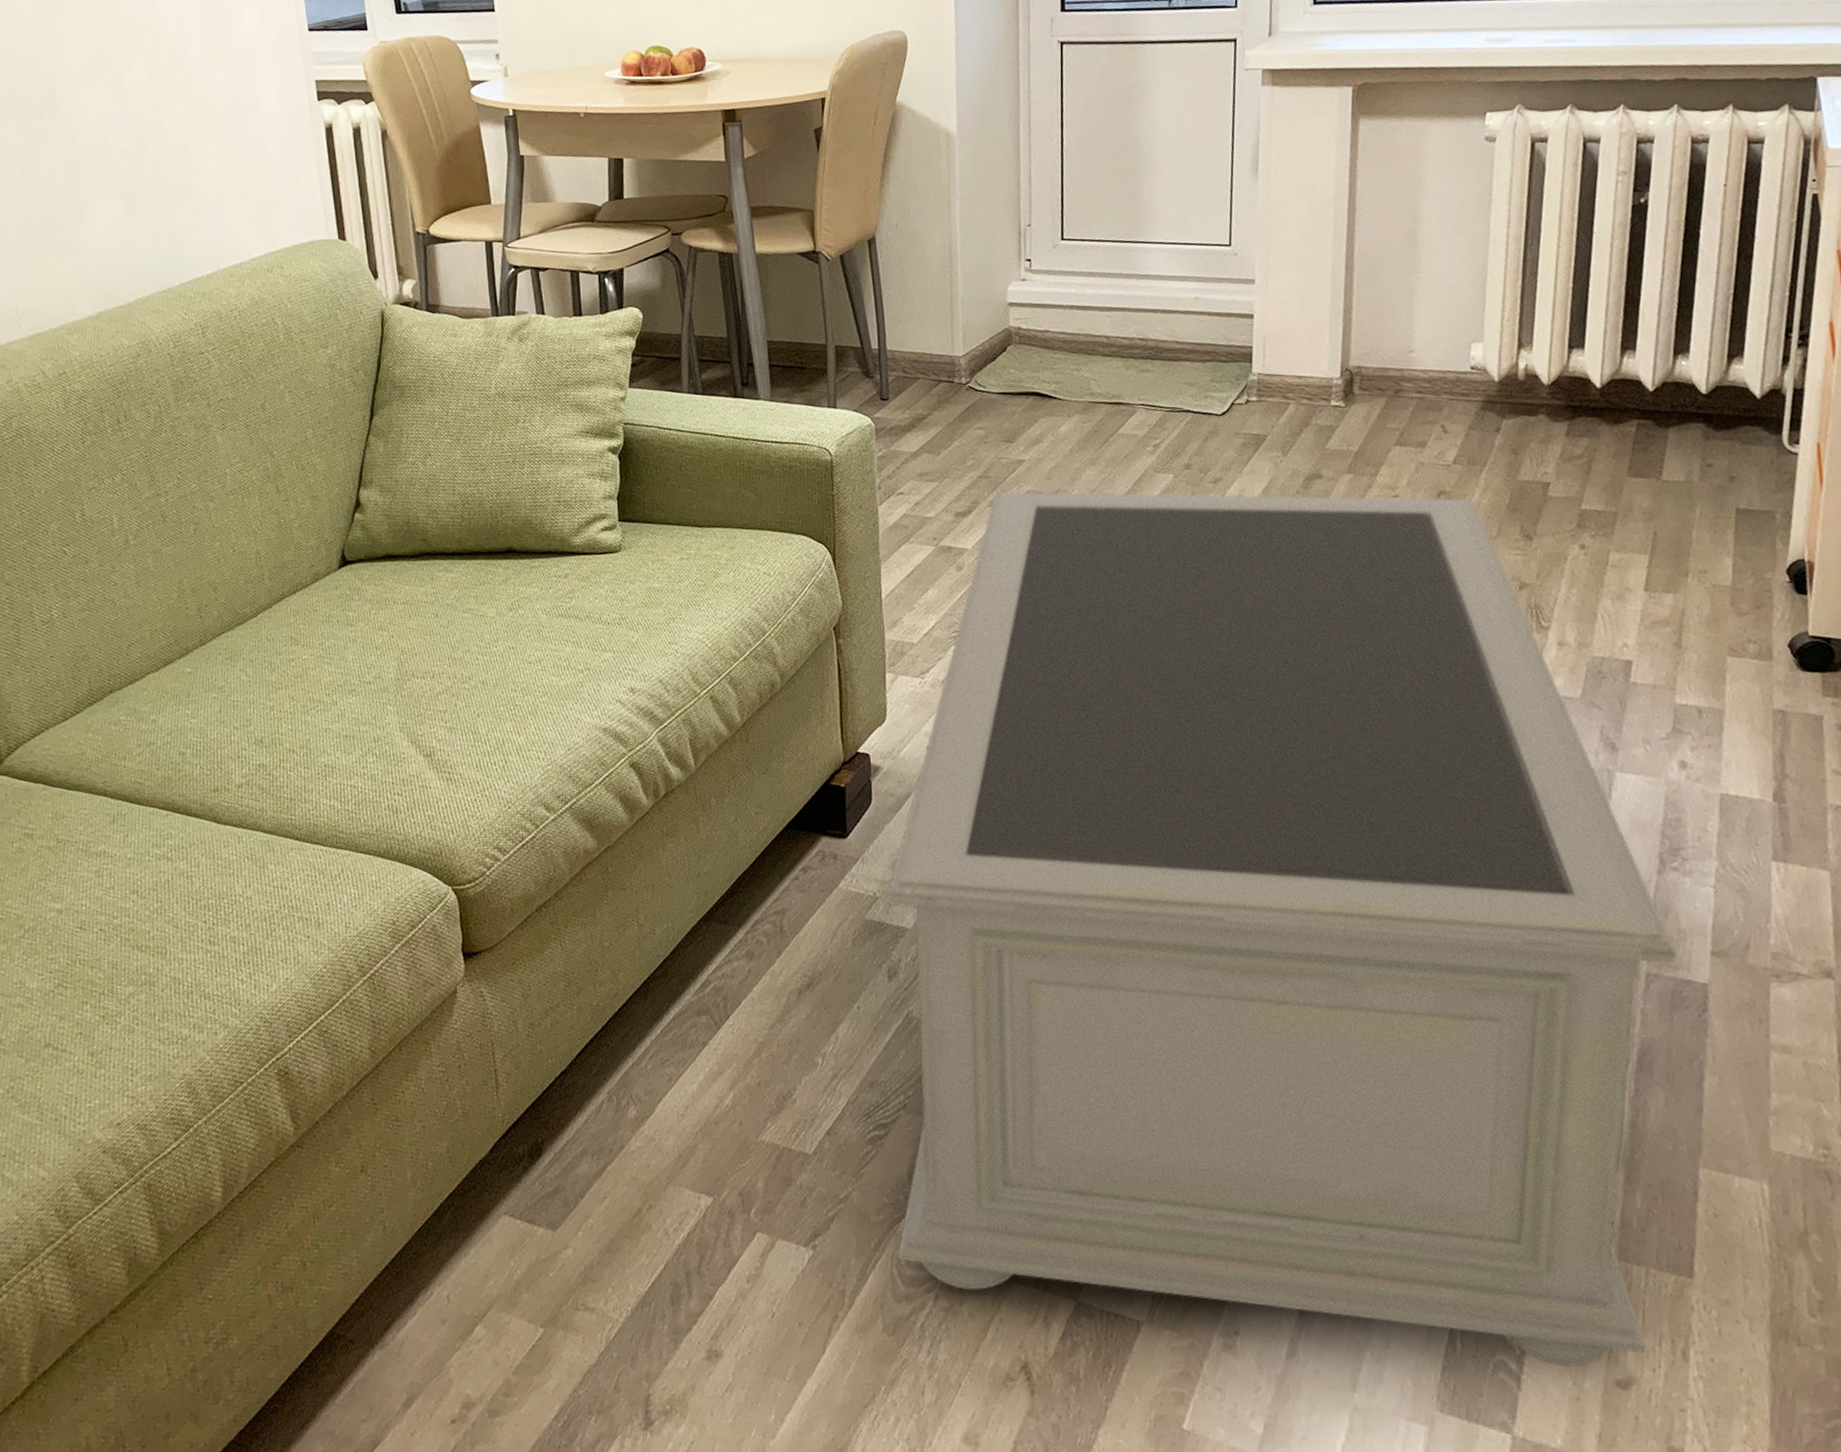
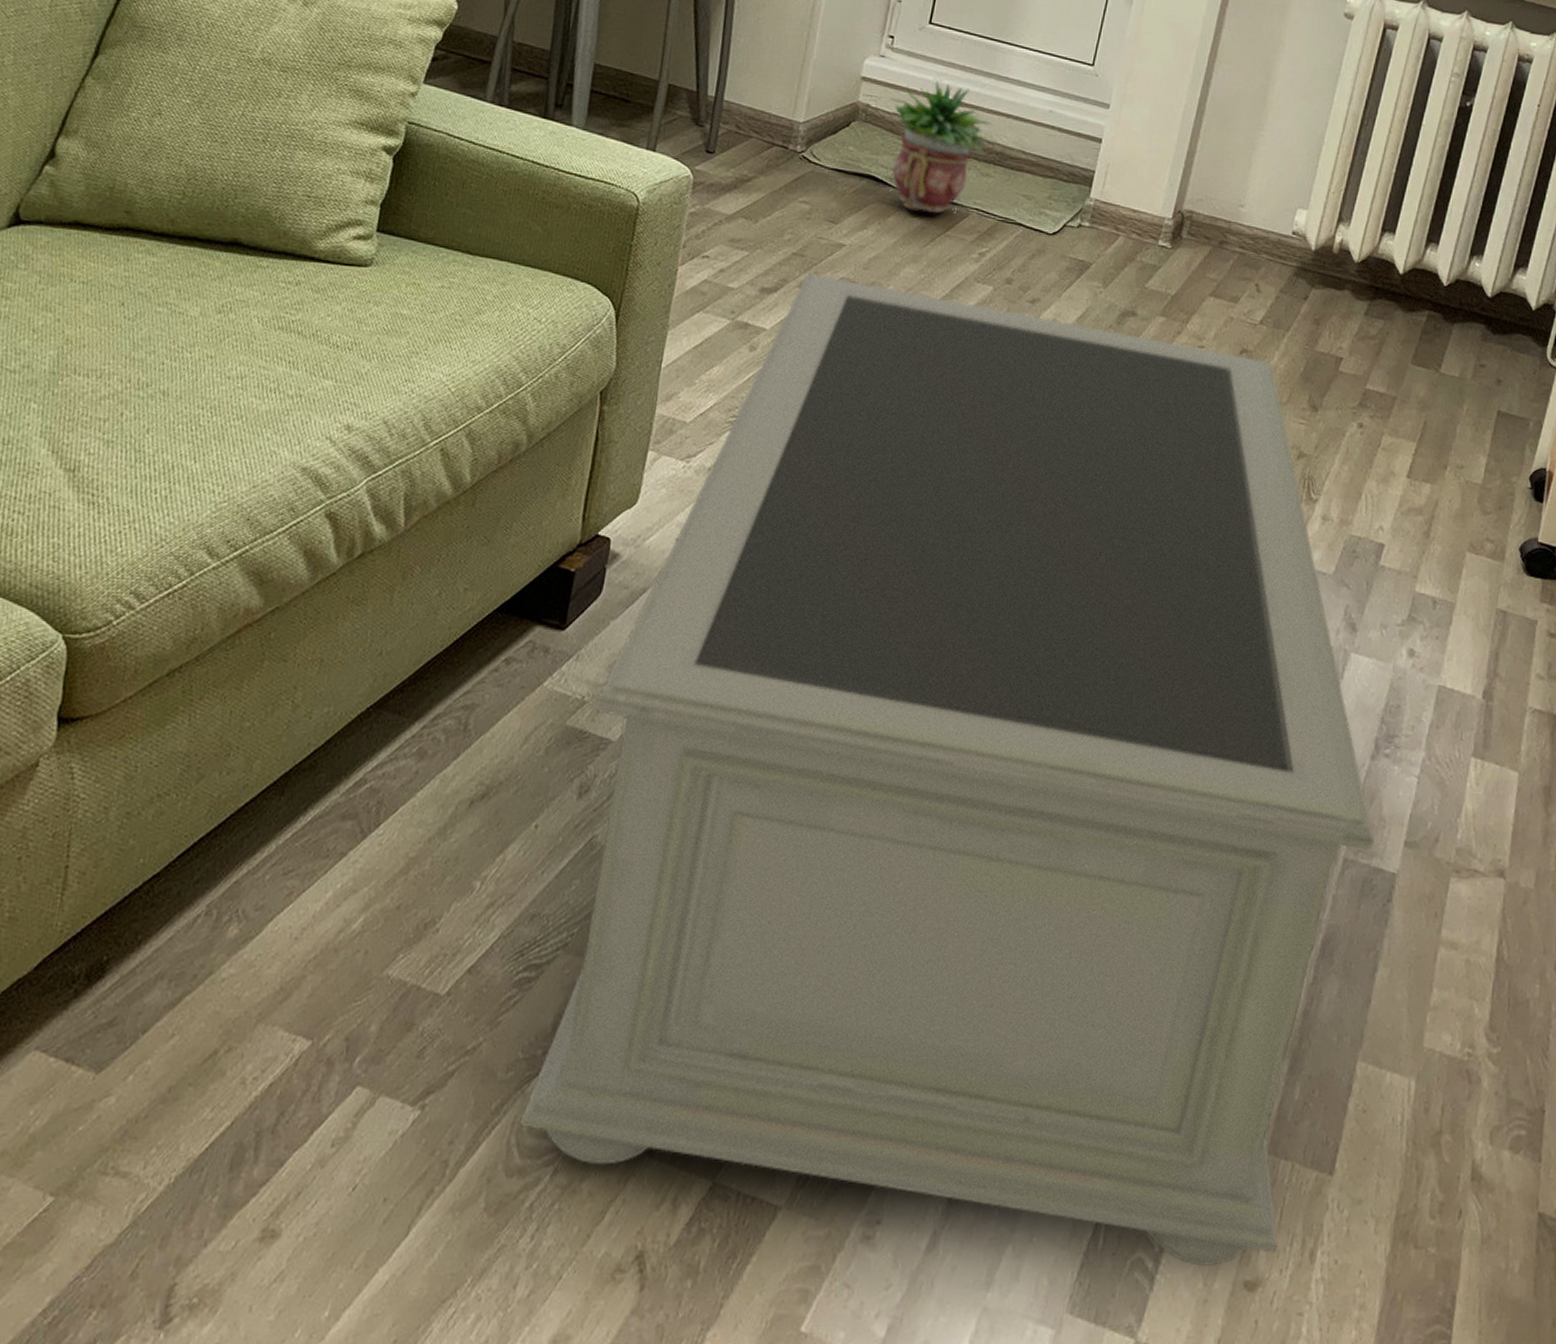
potted plant: none [1039,292,1145,417] -> present [890,80,992,214]

